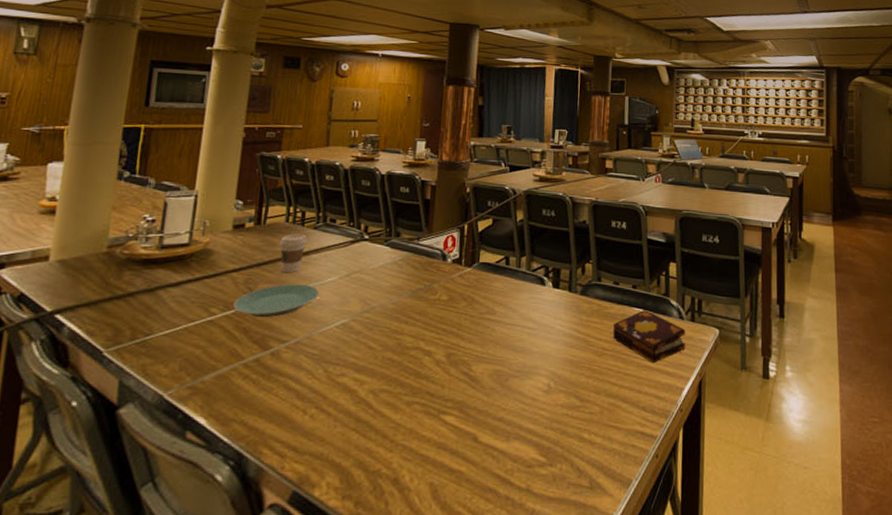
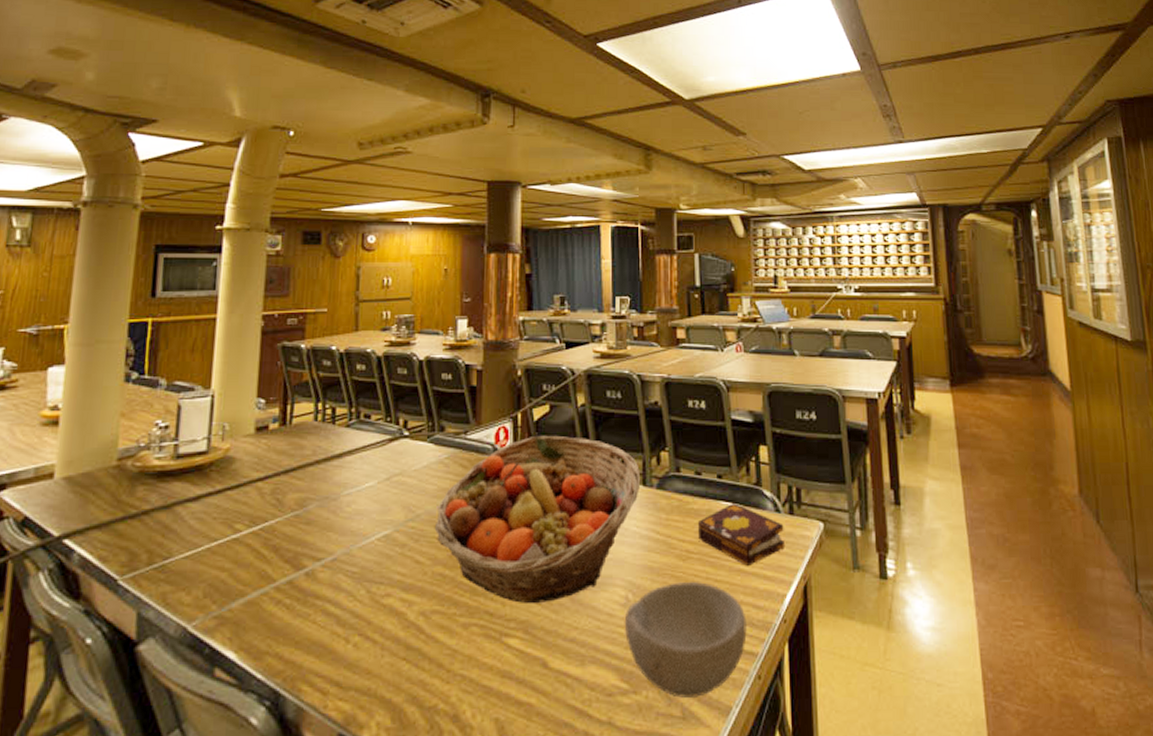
plate: present [232,284,320,318] -> none [259,492,357,533]
coffee cup: present [279,233,308,273] -> none [308,434,341,480]
fruit basket: none [386,244,568,387] -> present [434,435,641,603]
bowl: none [545,374,649,471] -> present [624,582,747,698]

